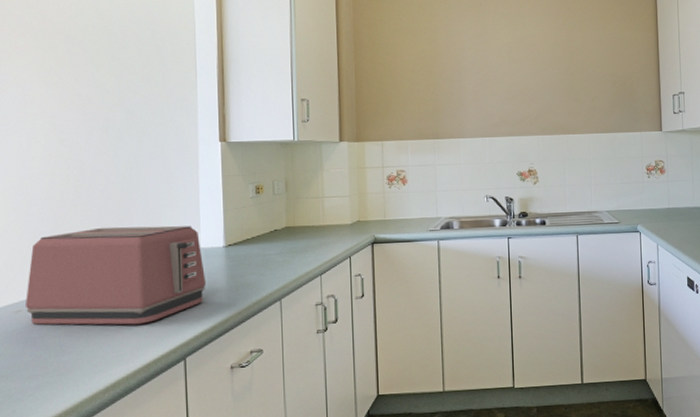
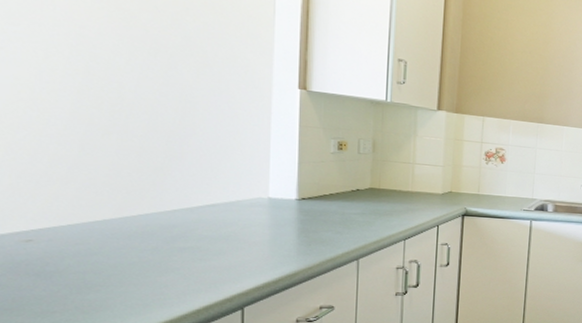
toaster: present [24,225,207,325] -> none [37,160,273,269]

